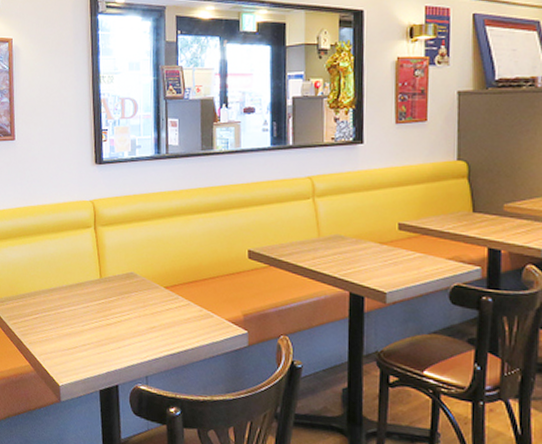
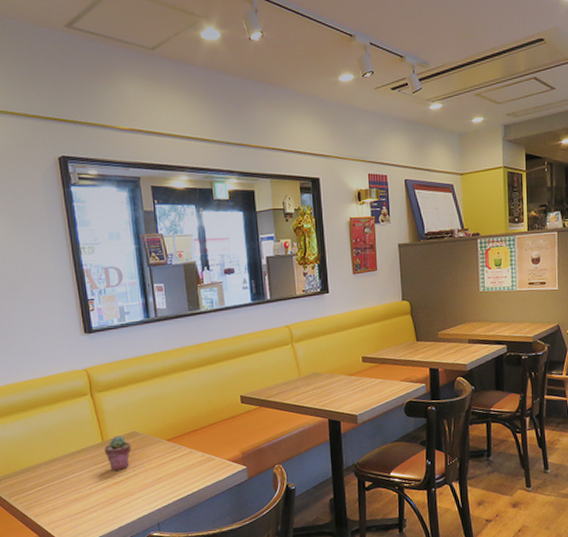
potted succulent: none [102,274,128,312] -> present [105,435,132,472]

